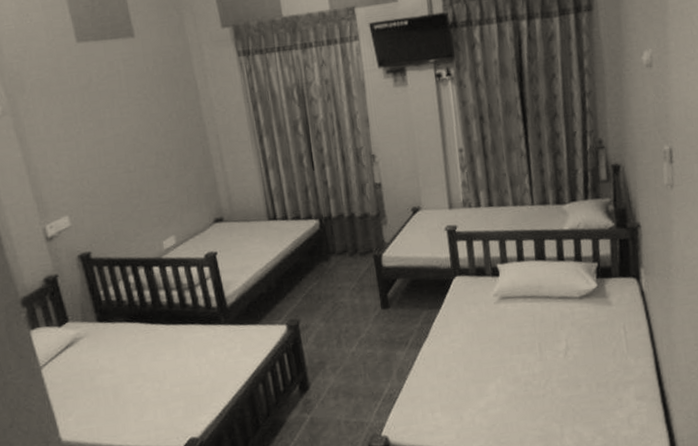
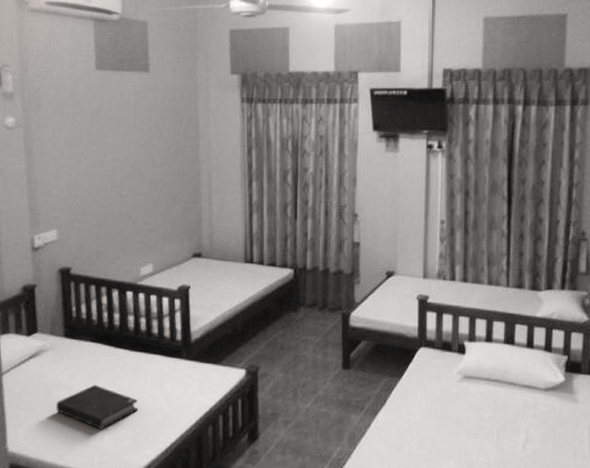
book: none [101,362,186,406] -> present [56,384,138,430]

